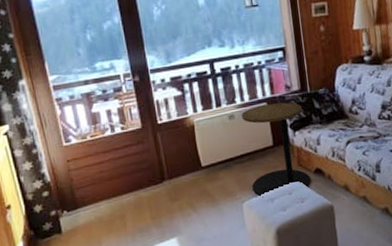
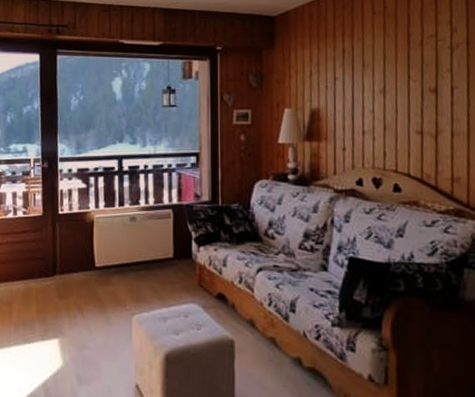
side table: present [241,102,311,198] -> none [144,211,211,314]

